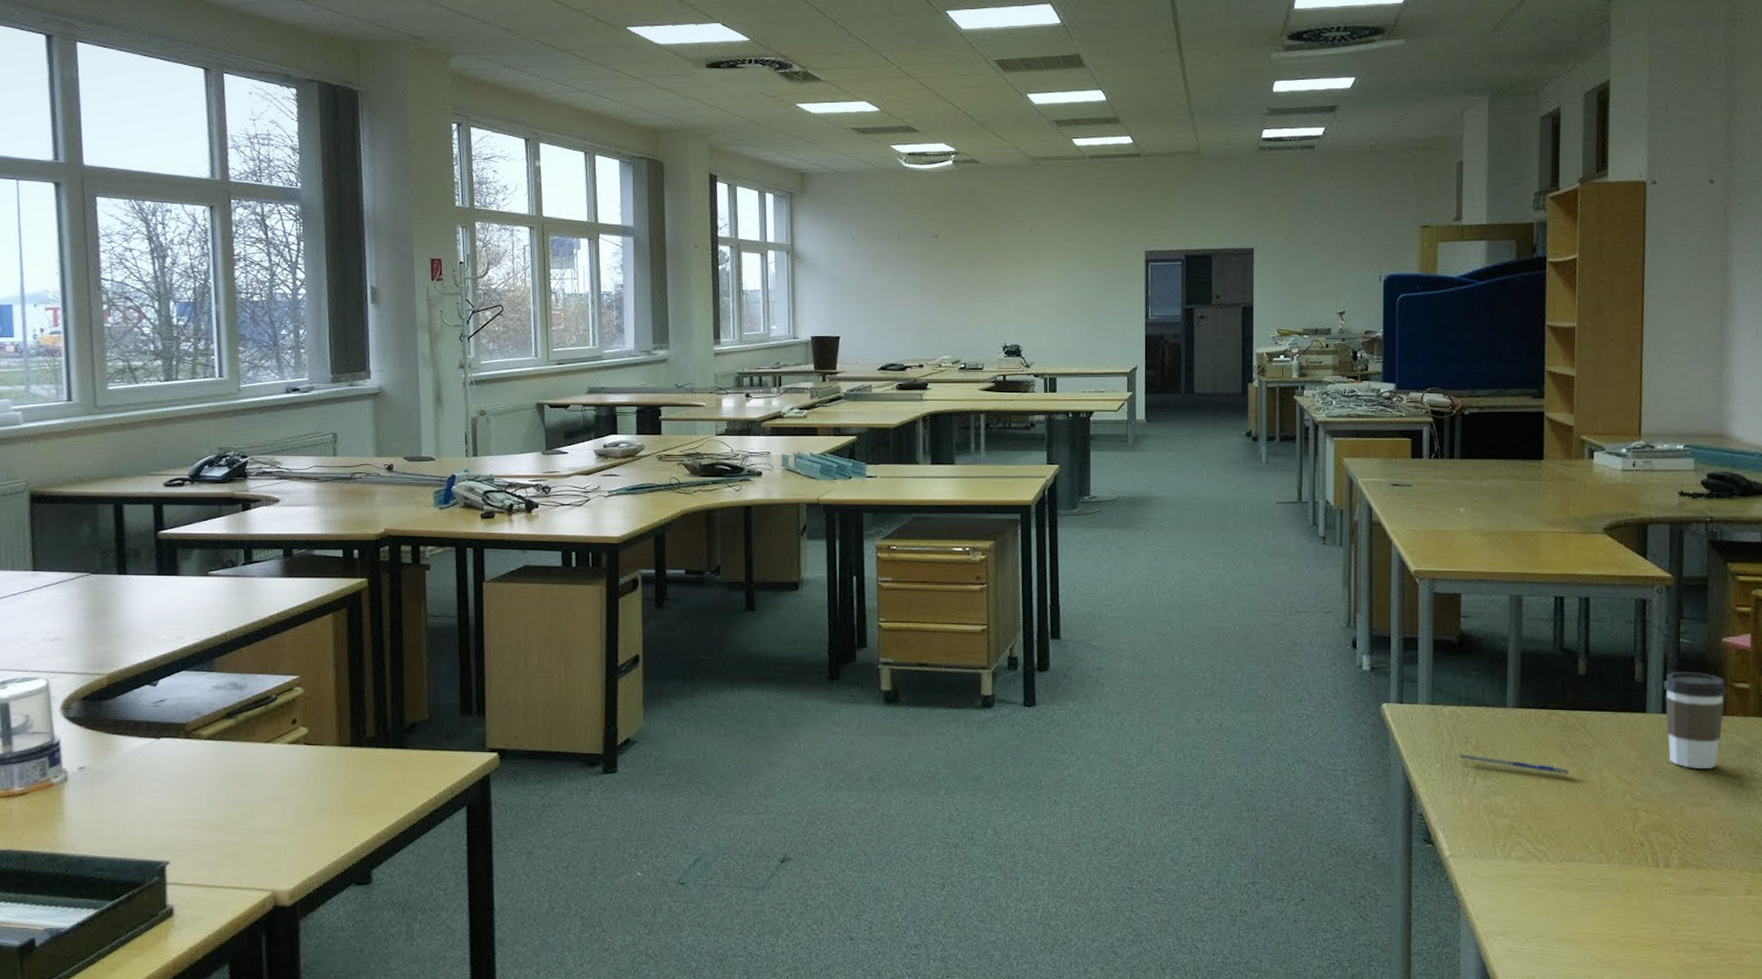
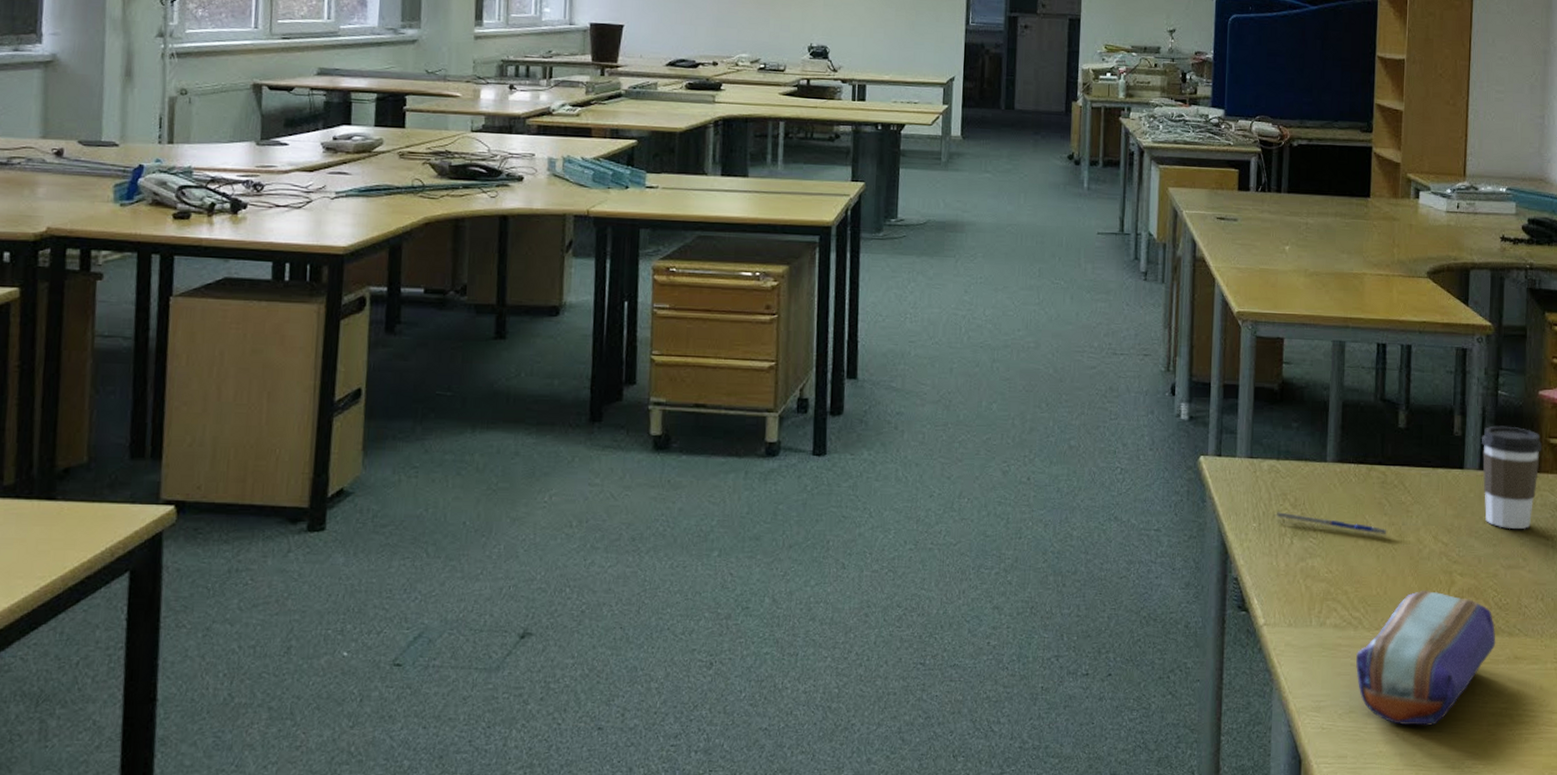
pencil case: none [1542,825,1683,951] -> present [1356,590,1496,726]

